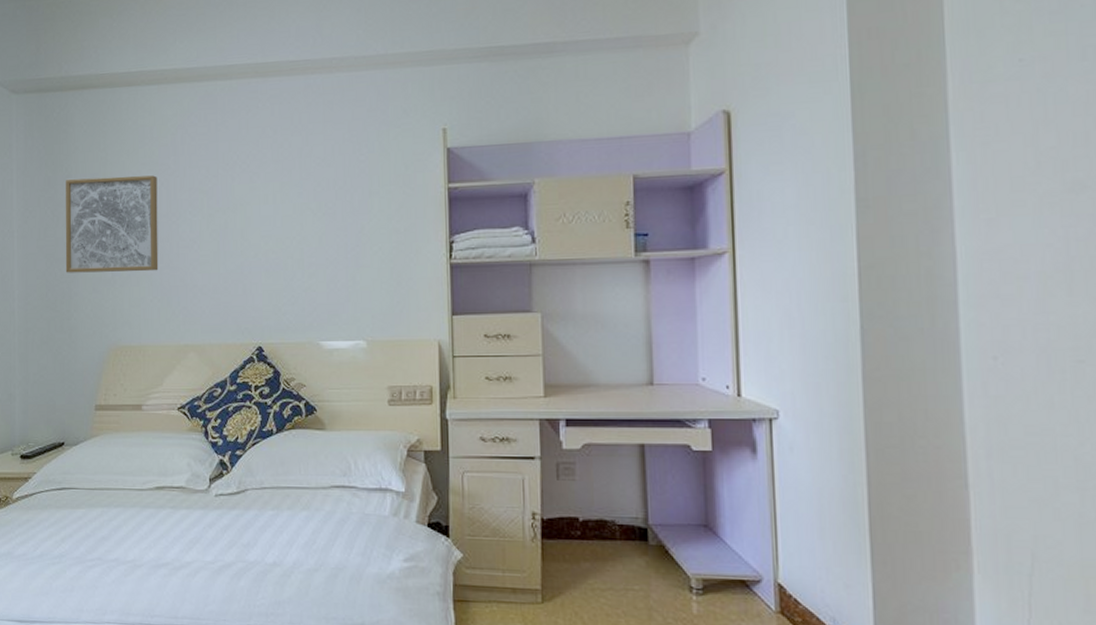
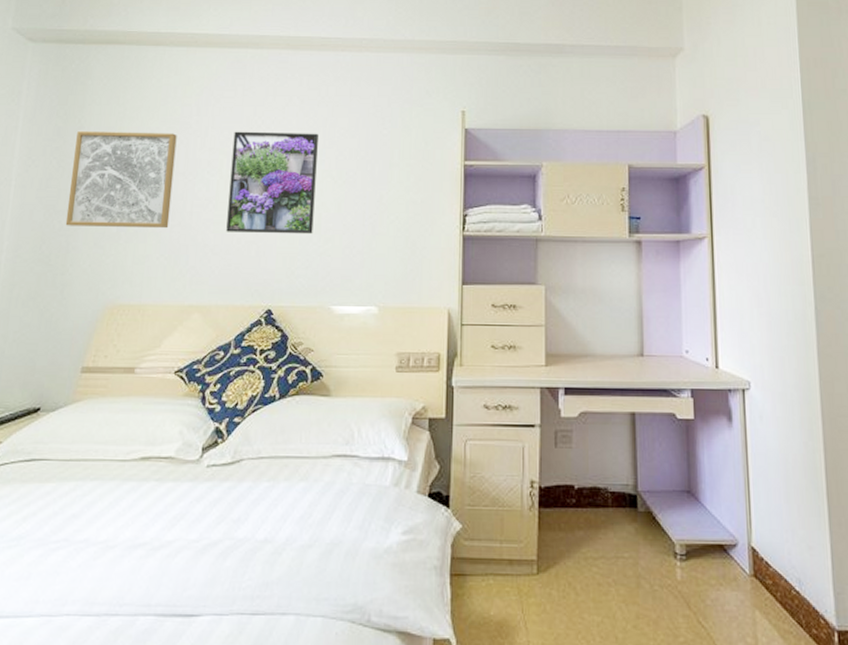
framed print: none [211,164,296,272] -> present [226,131,318,234]

